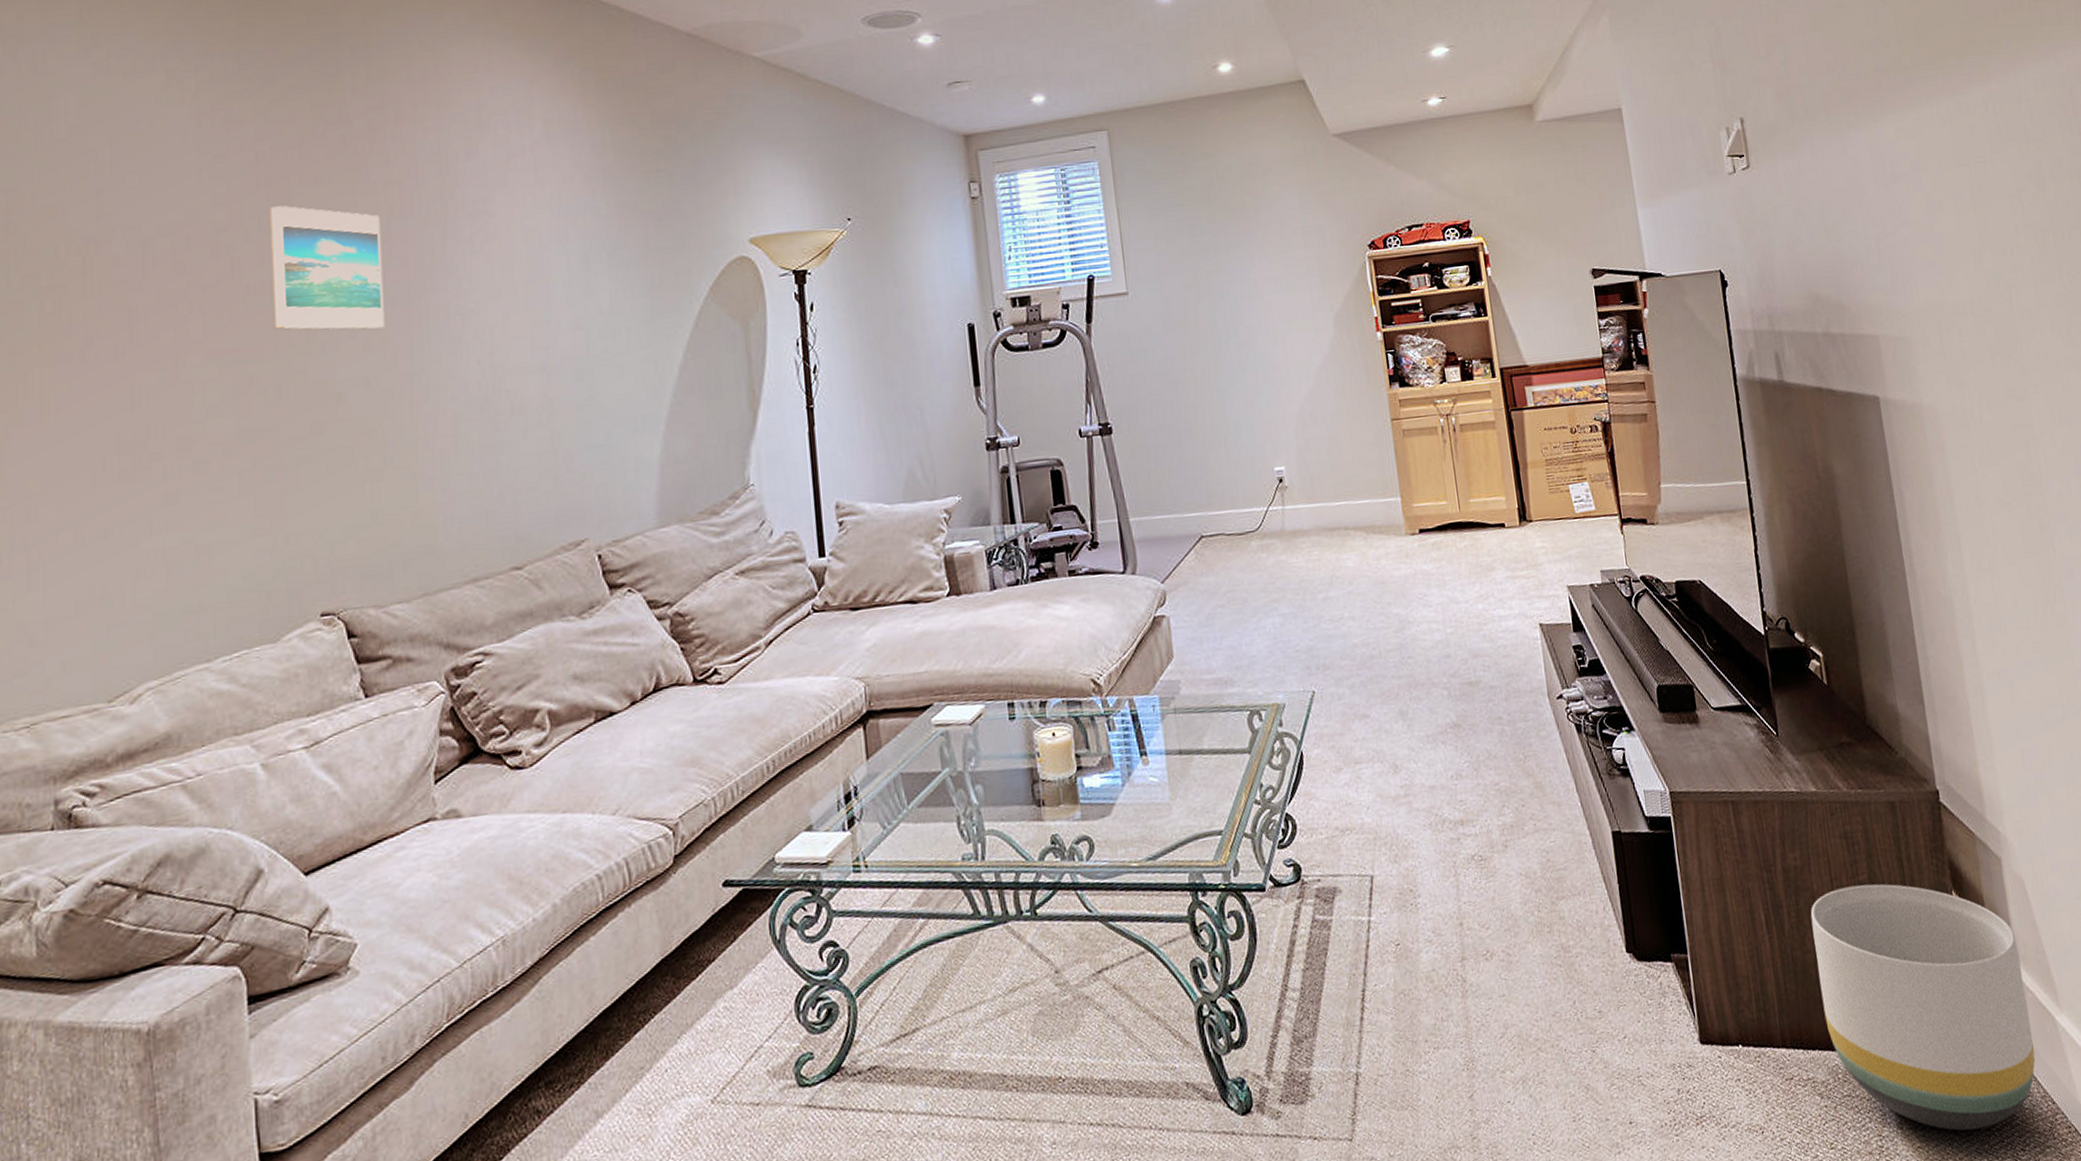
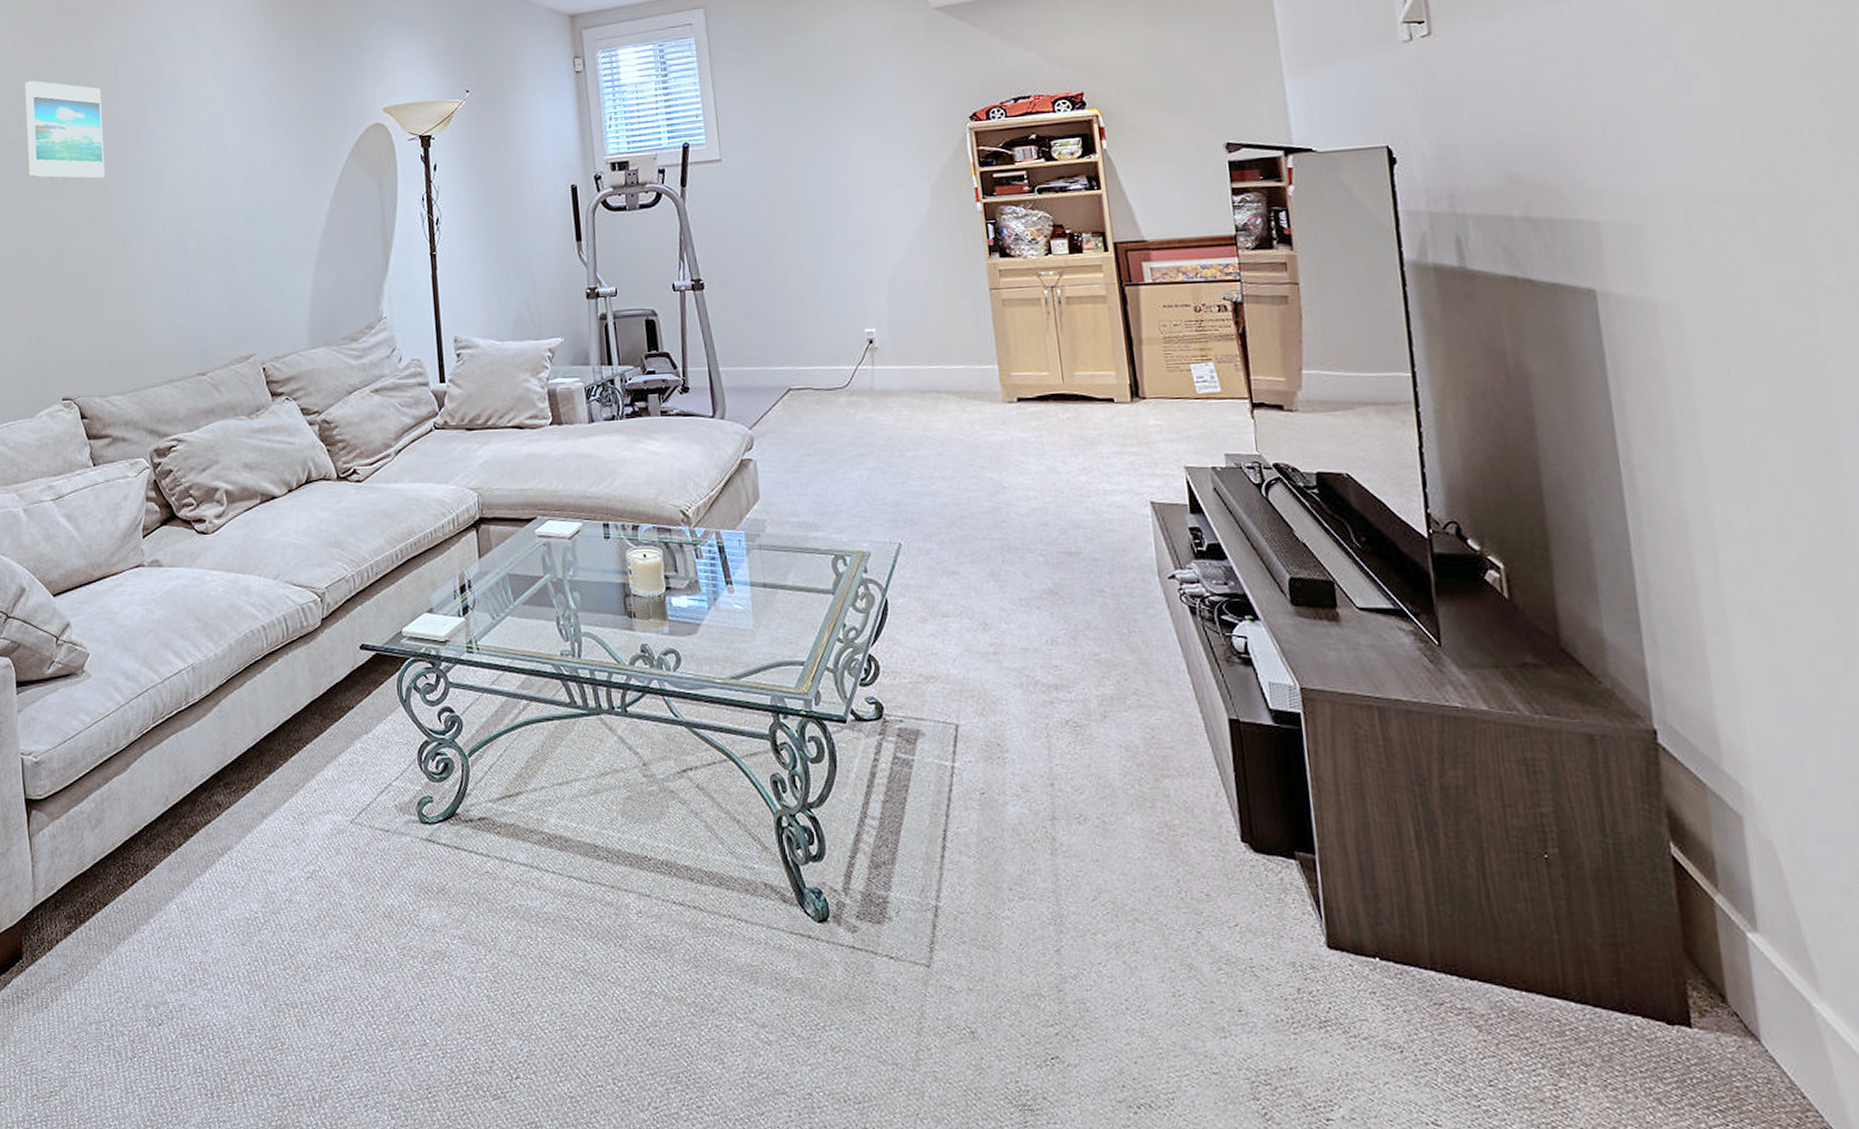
planter: present [1810,884,2036,1131] -> none [1474,816,1780,1106]

